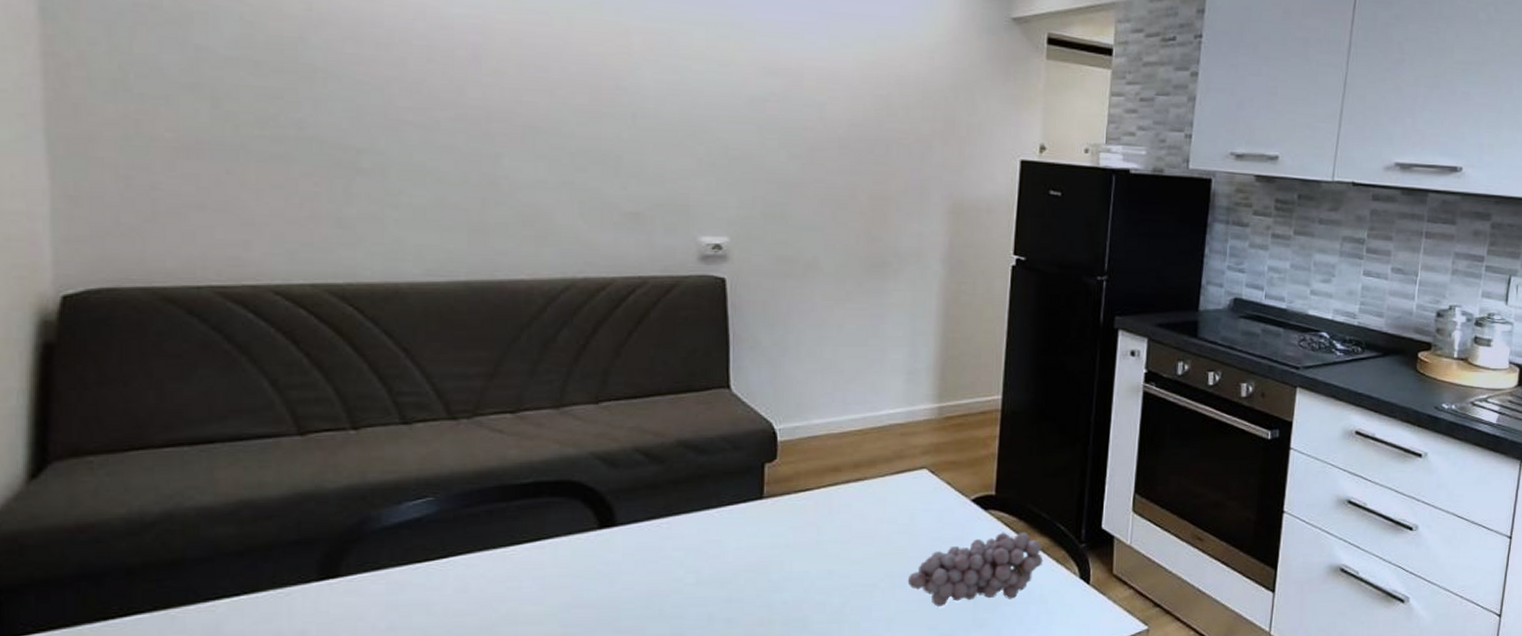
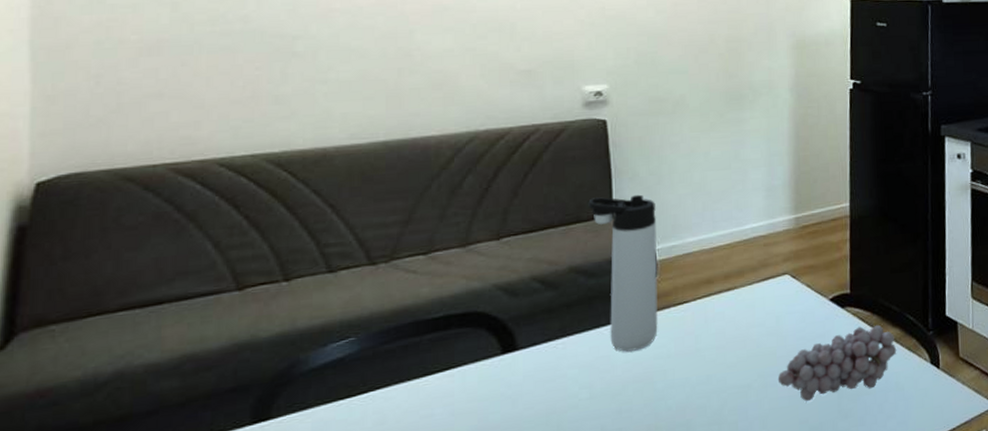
thermos bottle: none [701,366,779,538] -> present [588,194,658,352]

